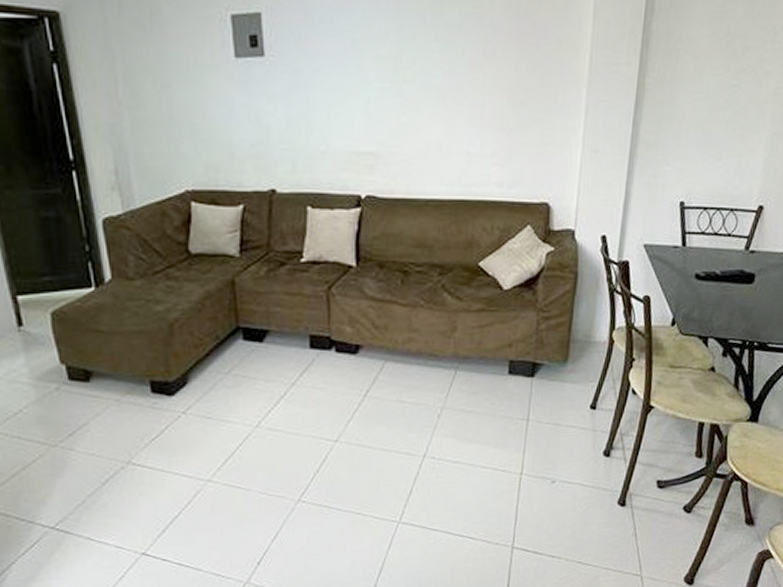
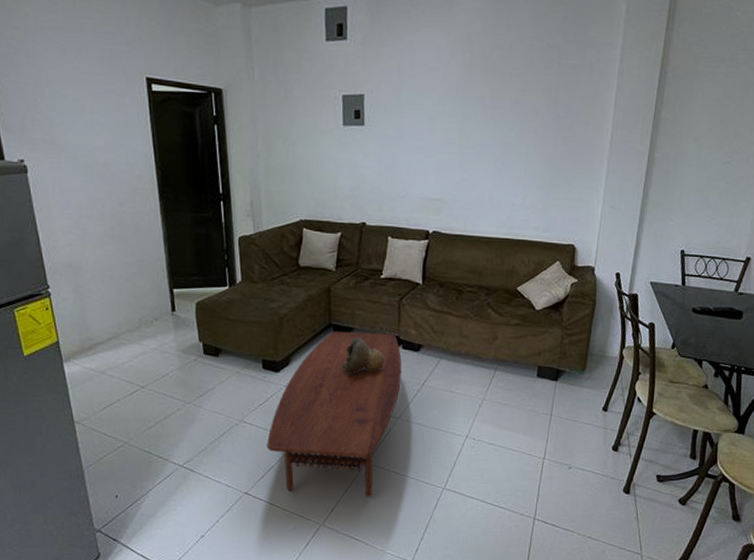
coffee table: none [165,333,337,546] -> present [267,332,402,497]
decorative bowl: none [258,342,314,390] -> present [342,338,385,374]

